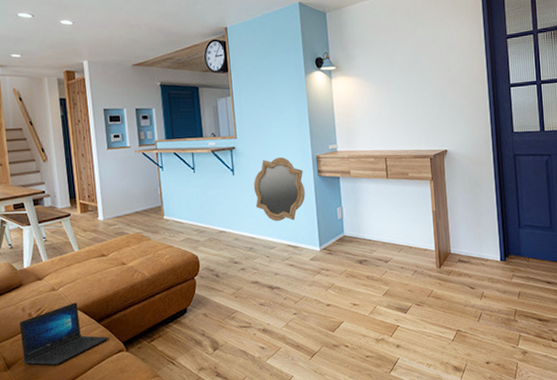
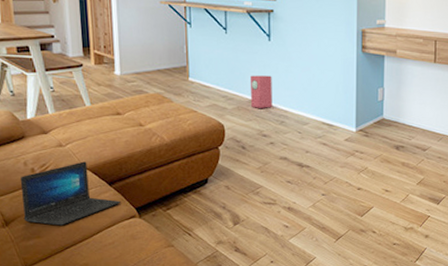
speaker: none [219,206,241,238] -> present [251,75,272,108]
mirror: present [253,157,305,221] -> none [290,27,346,97]

